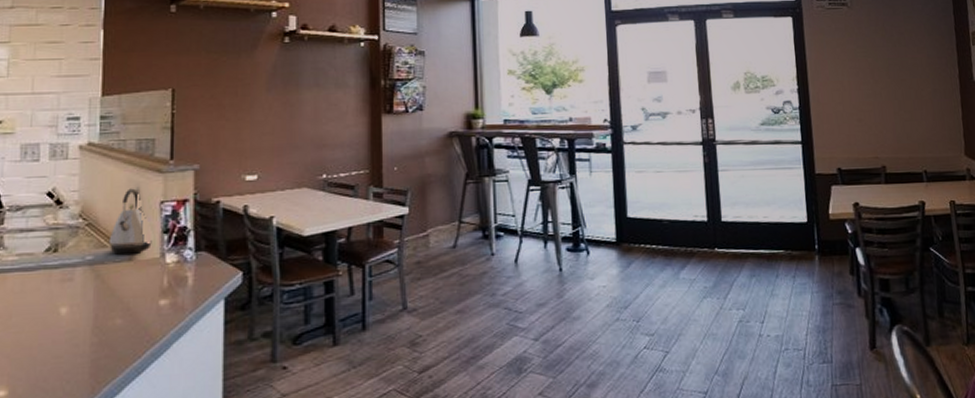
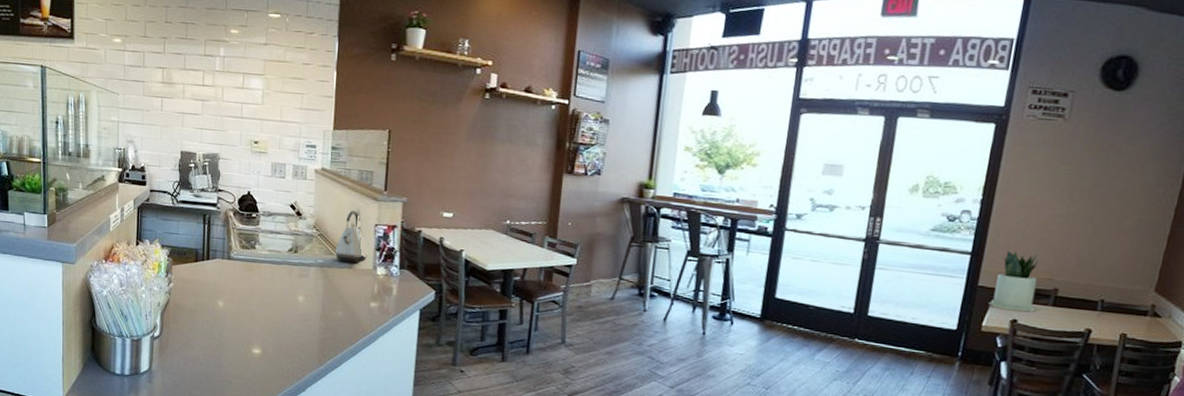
planter: none [828,134,873,195] -> present [988,251,1042,313]

